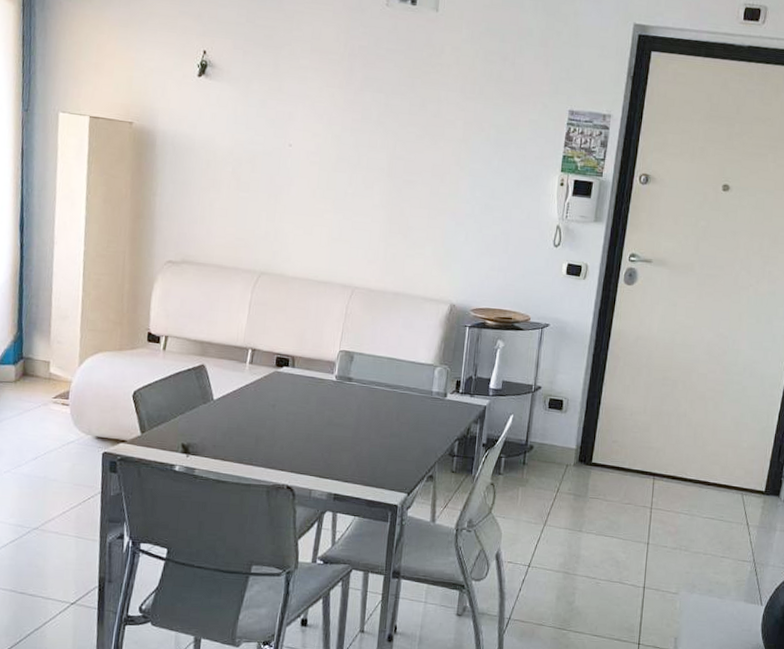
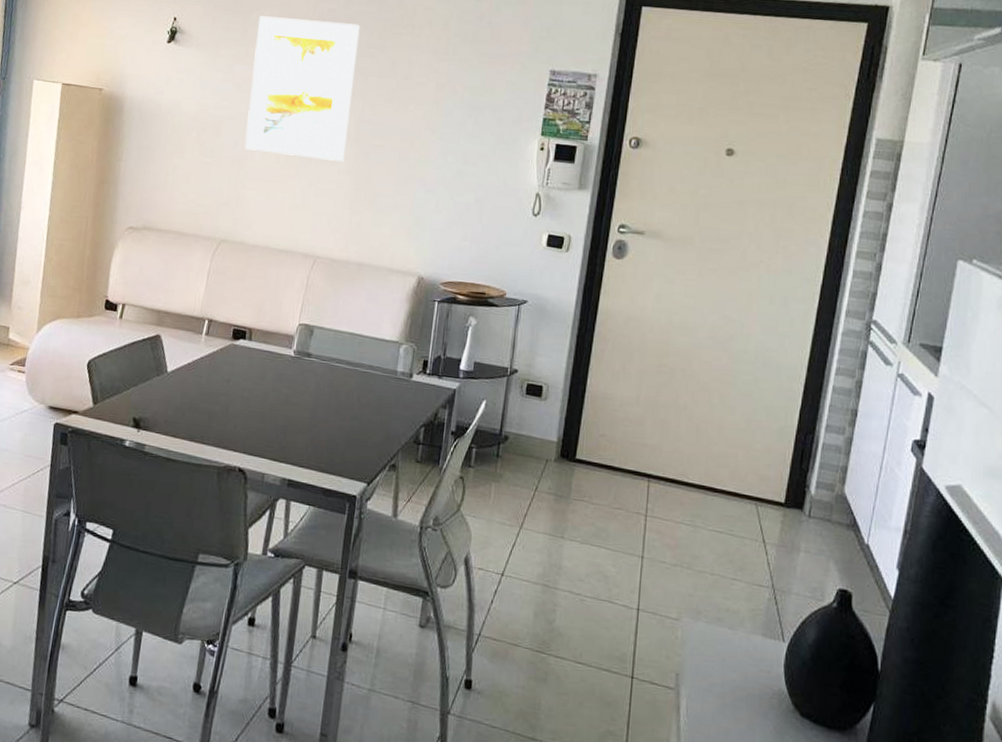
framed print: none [281,51,391,196] -> present [245,16,361,162]

